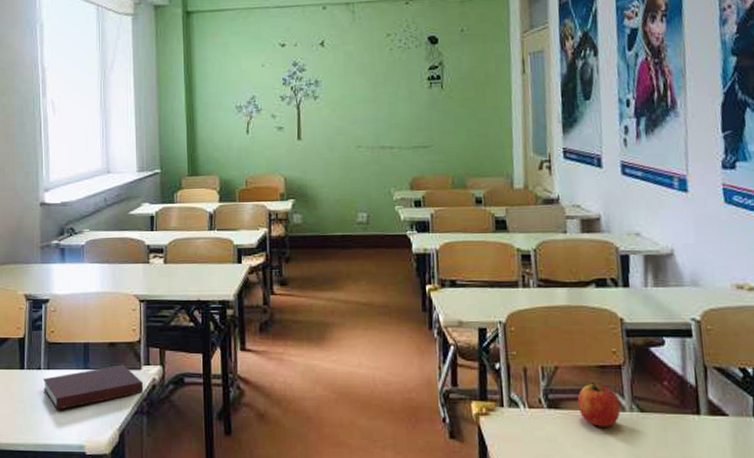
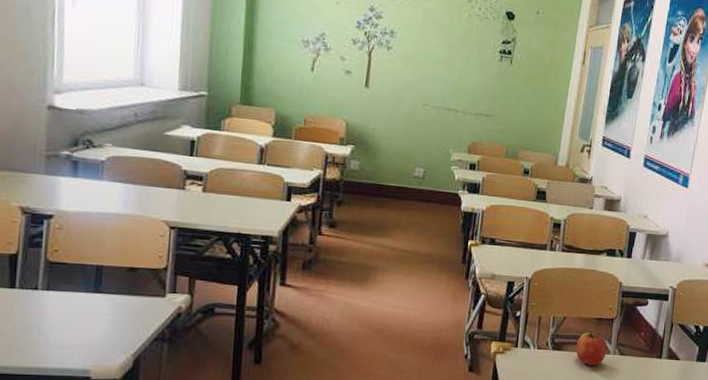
notebook: present [42,364,144,410] -> none [39,290,167,334]

